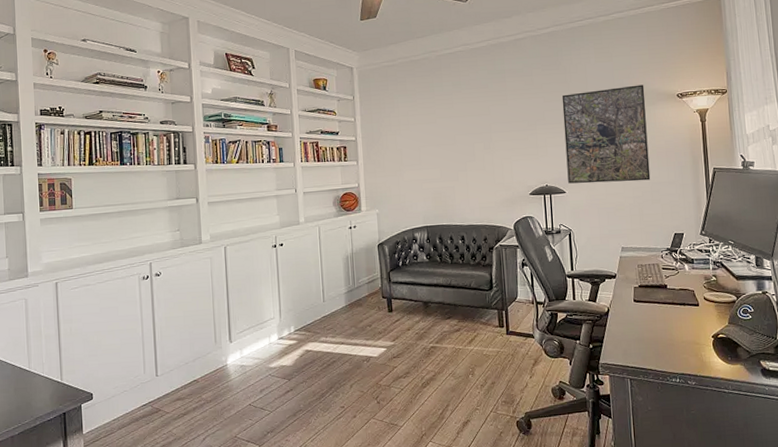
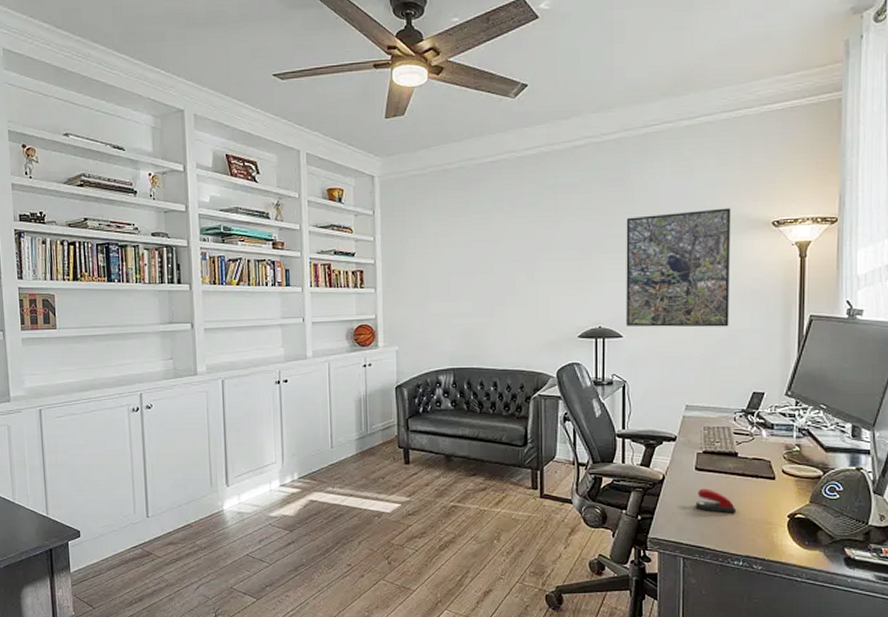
stapler: none [637,317,670,338] -> present [696,488,737,514]

